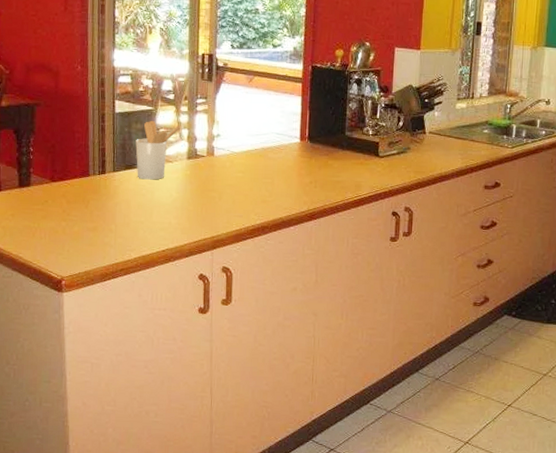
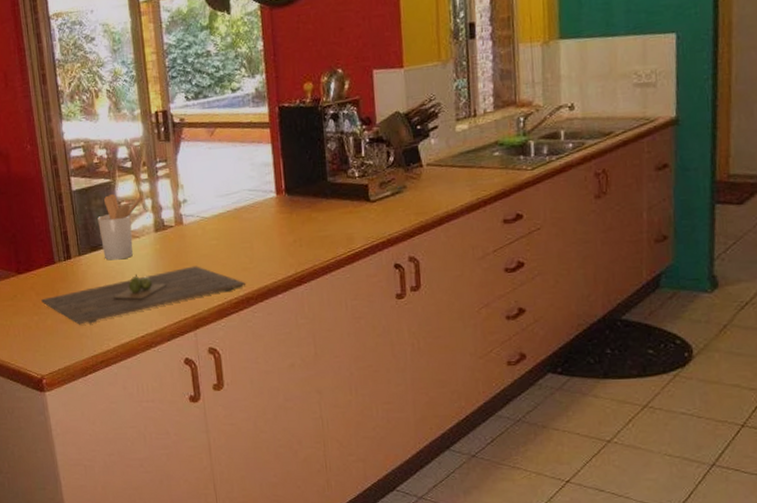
cutting board: none [71,193,263,234] -> present [41,266,245,325]

